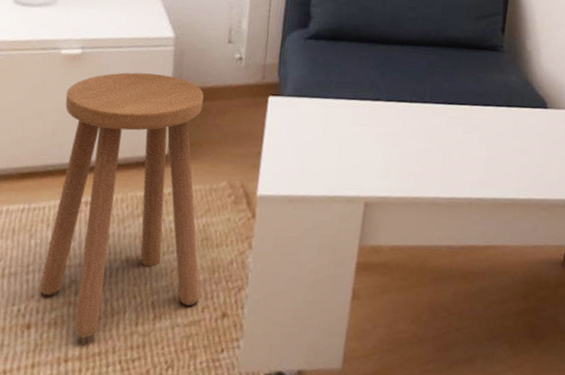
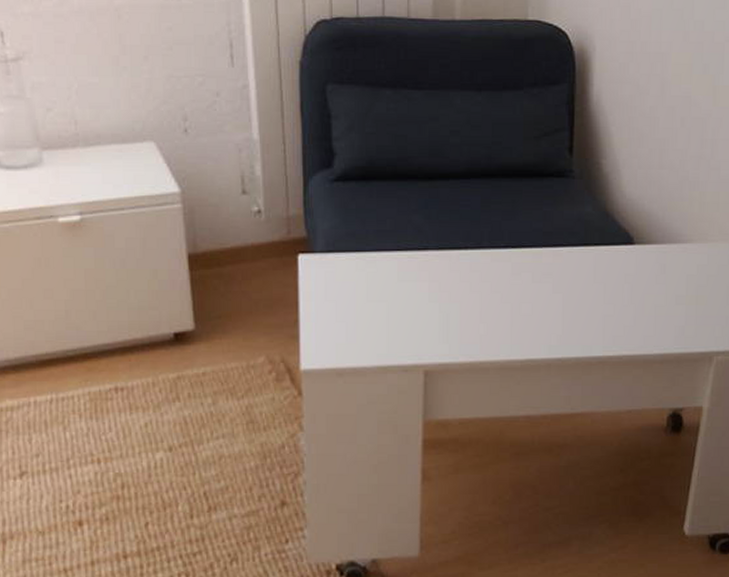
stool: present [39,72,204,338] -> none [72,238,254,533]

